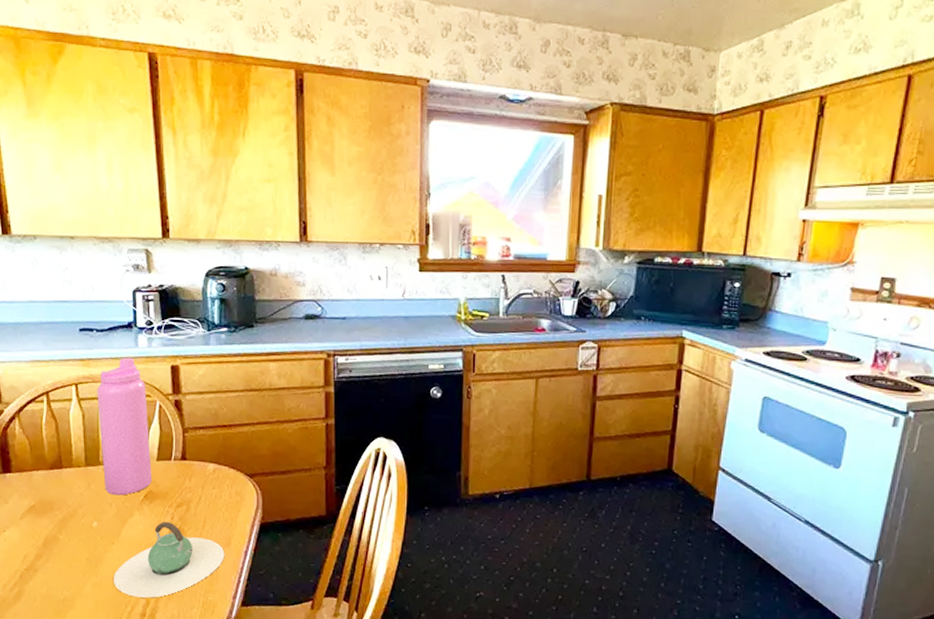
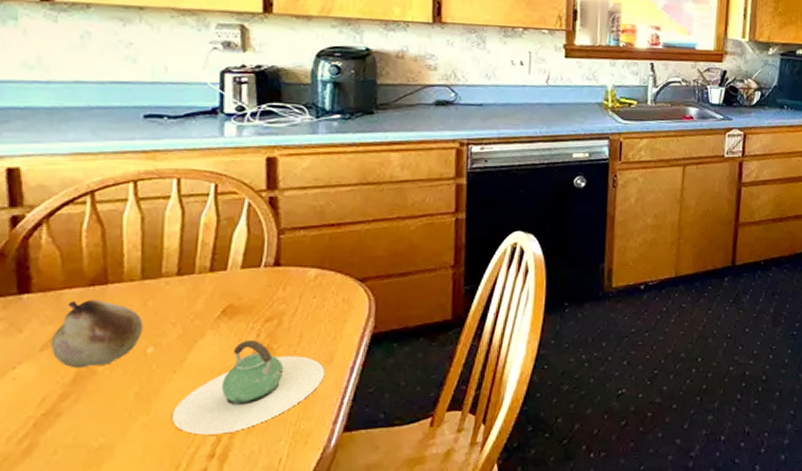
fruit: none [27,480,89,535] -> present [51,300,143,369]
water bottle: present [97,357,152,496] -> none [163,148,234,313]

